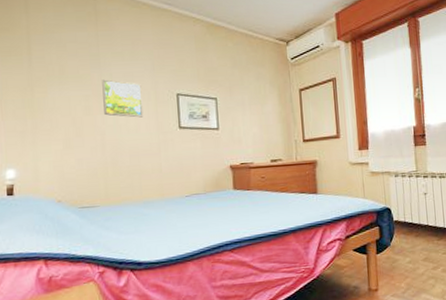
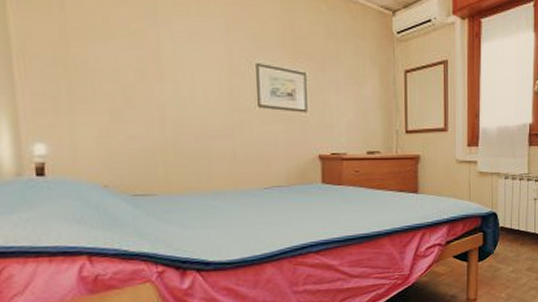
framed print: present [102,79,144,118] -> none [160,38,214,90]

